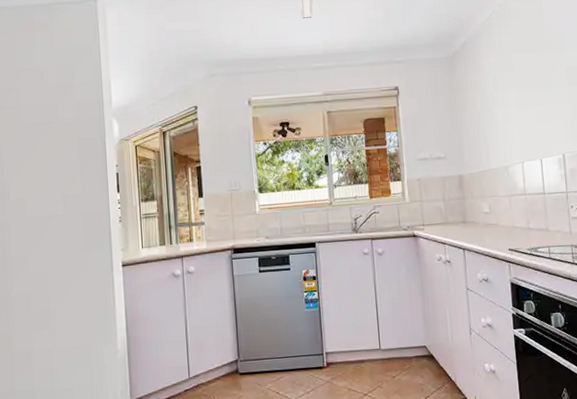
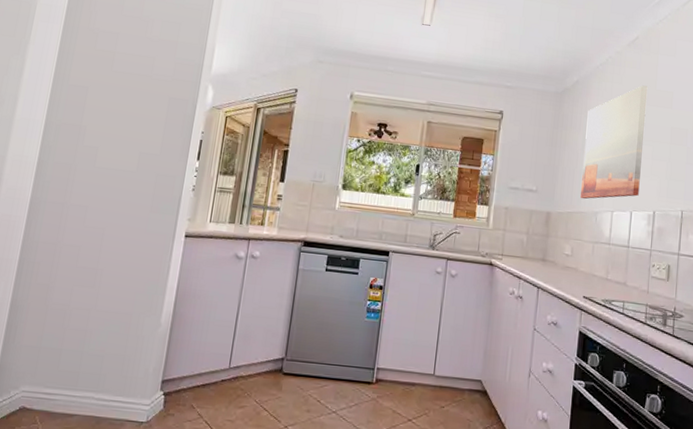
wall art: none [481,32,546,157] -> present [580,85,648,199]

